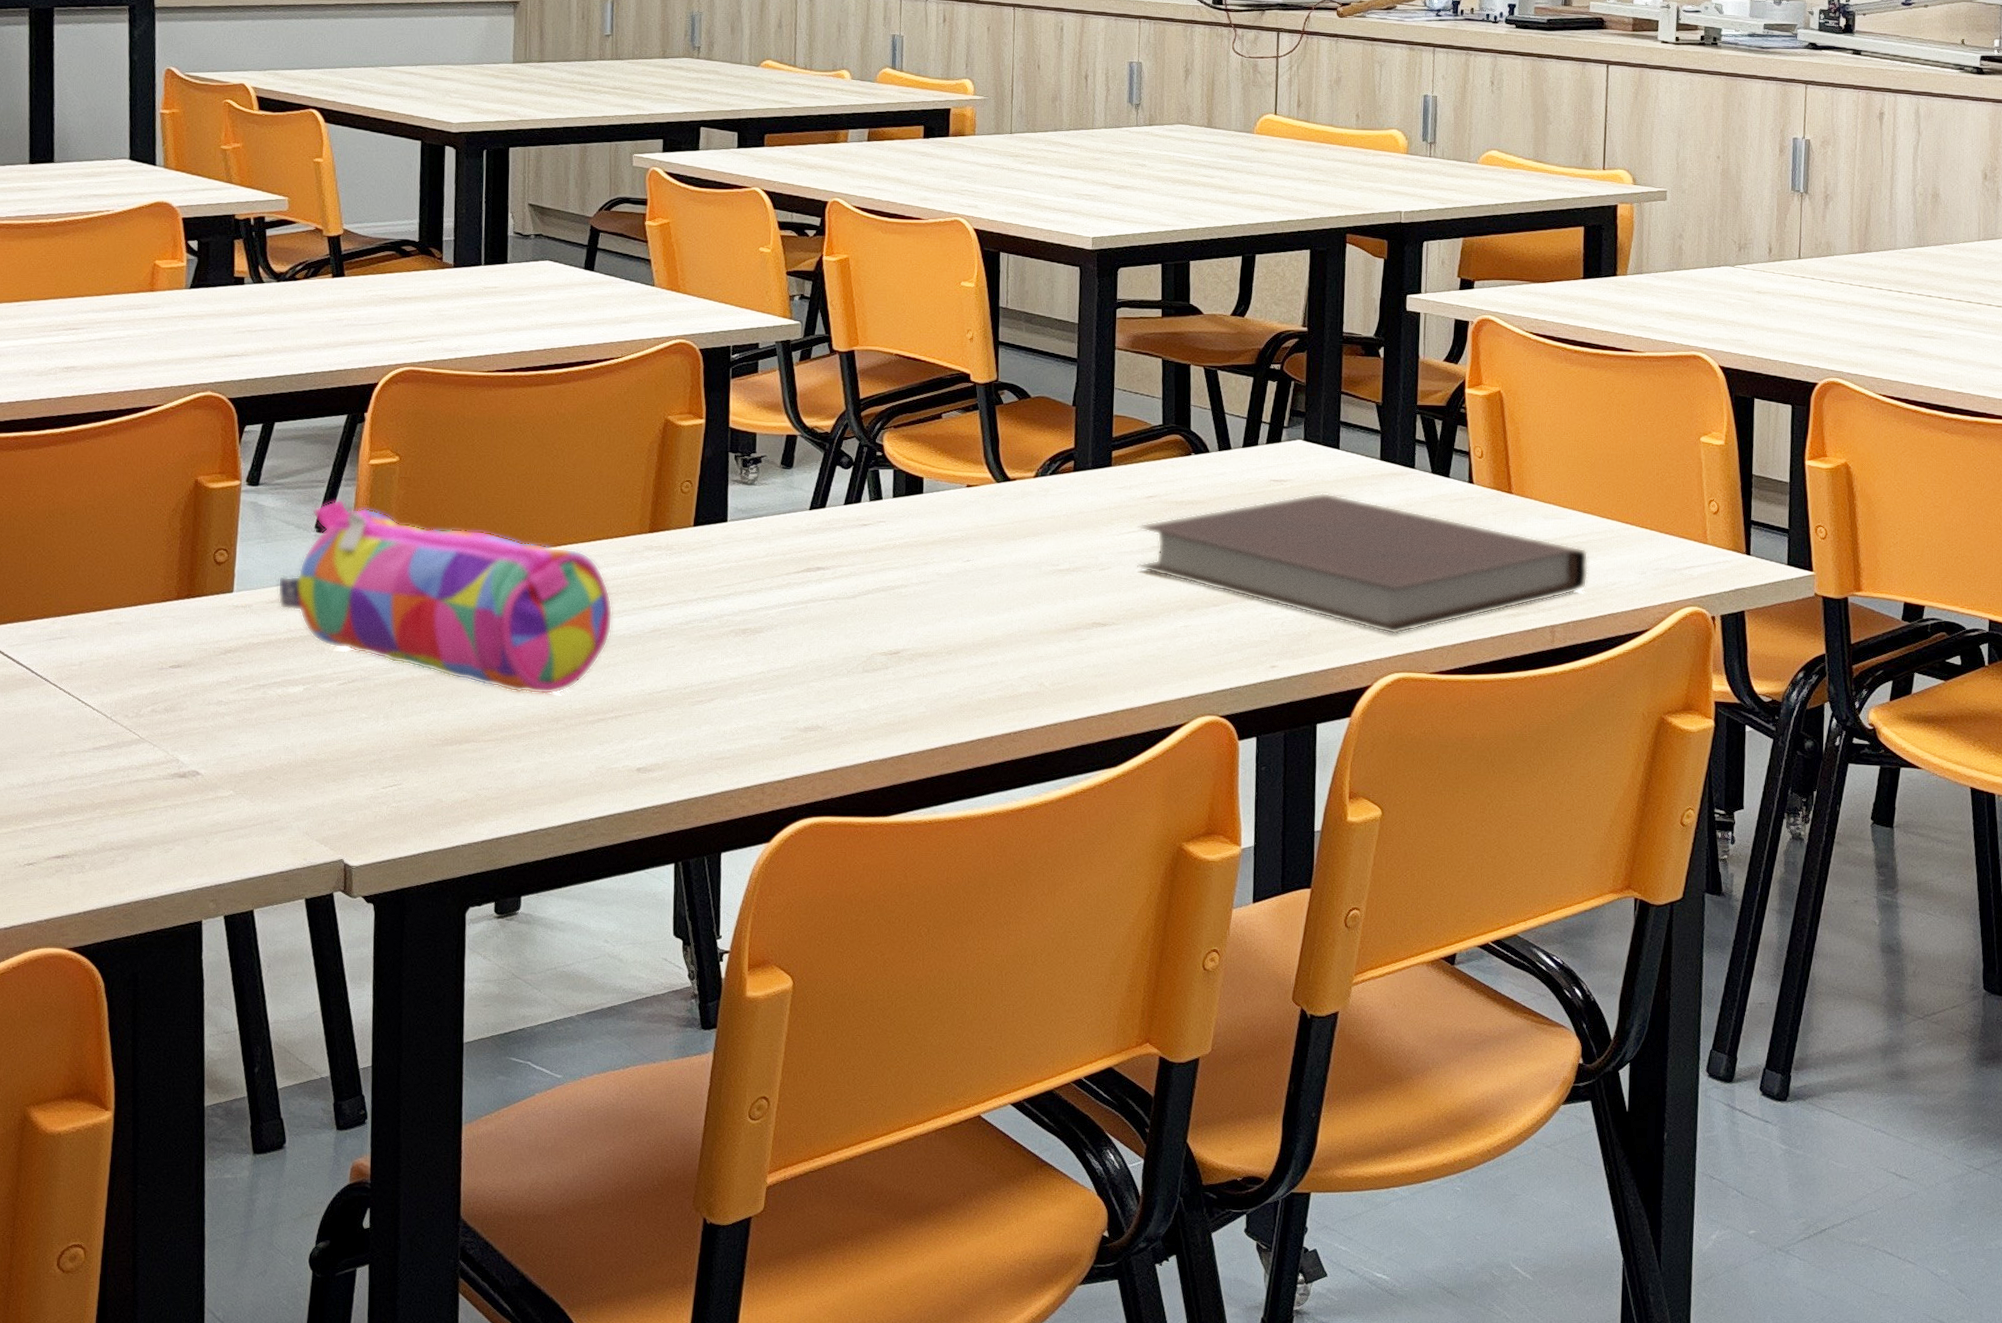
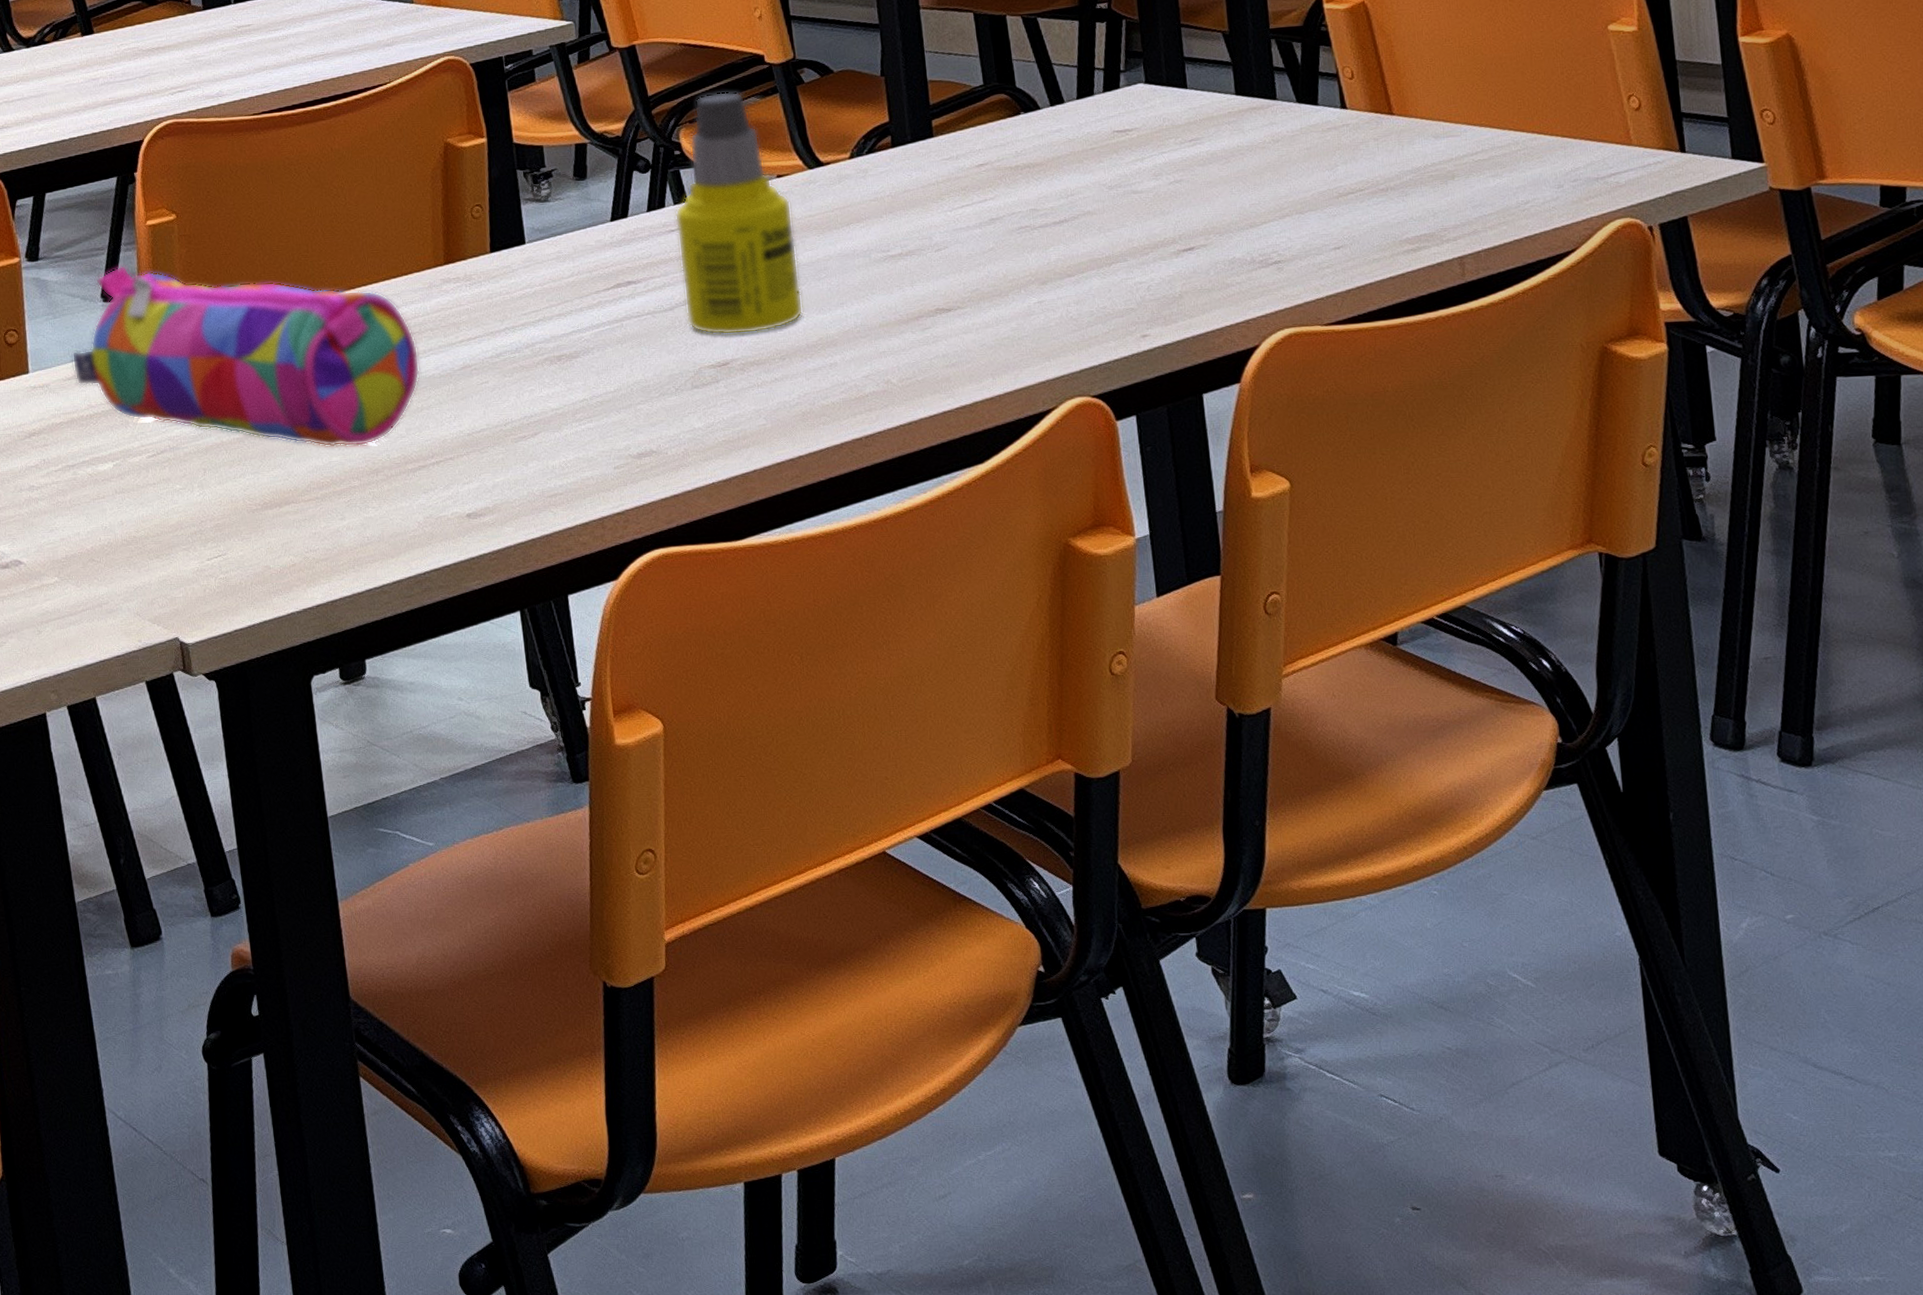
bottle: none [867,402,976,627] -> present [674,91,804,335]
notebook: present [1137,492,1589,635] -> none [971,137,1496,287]

